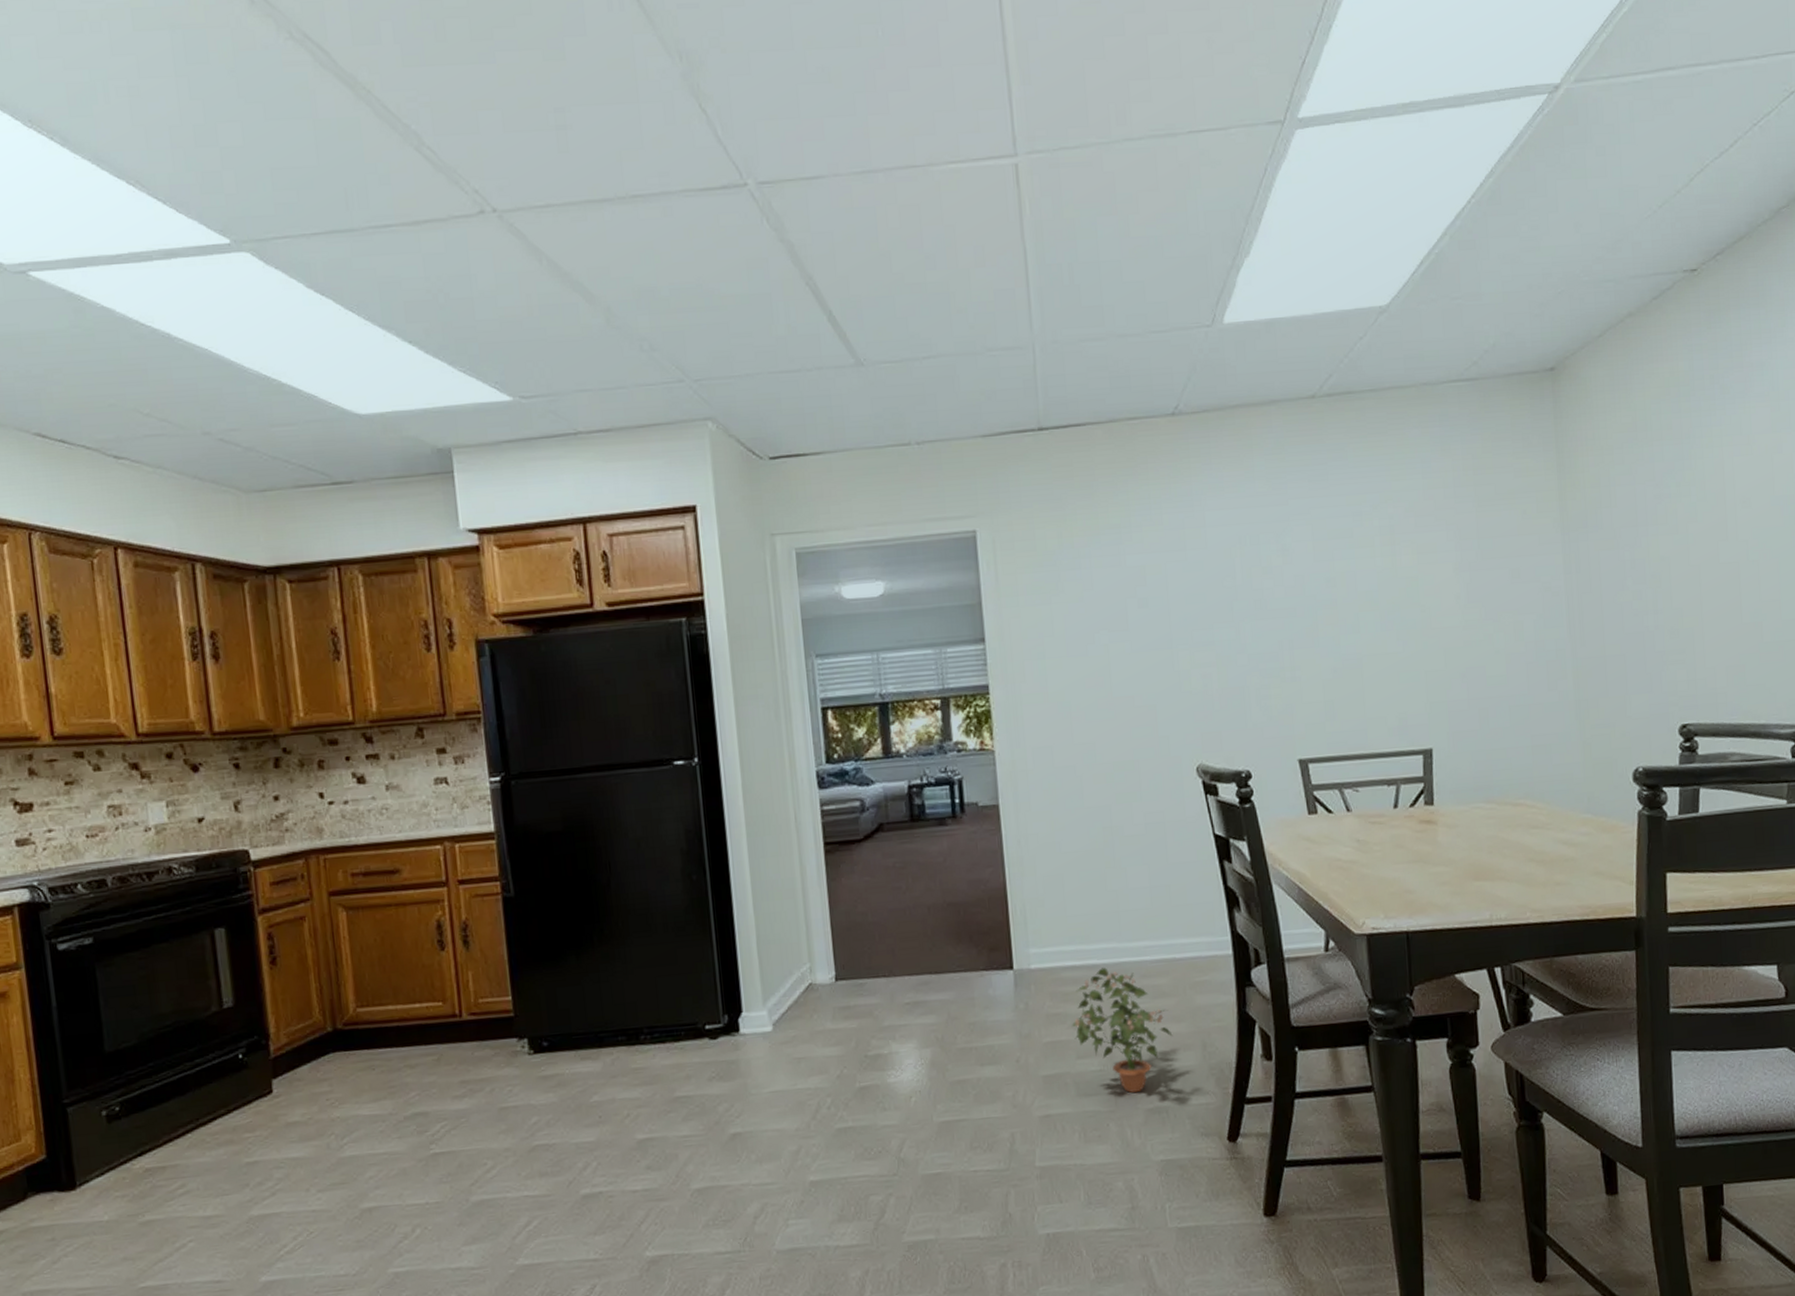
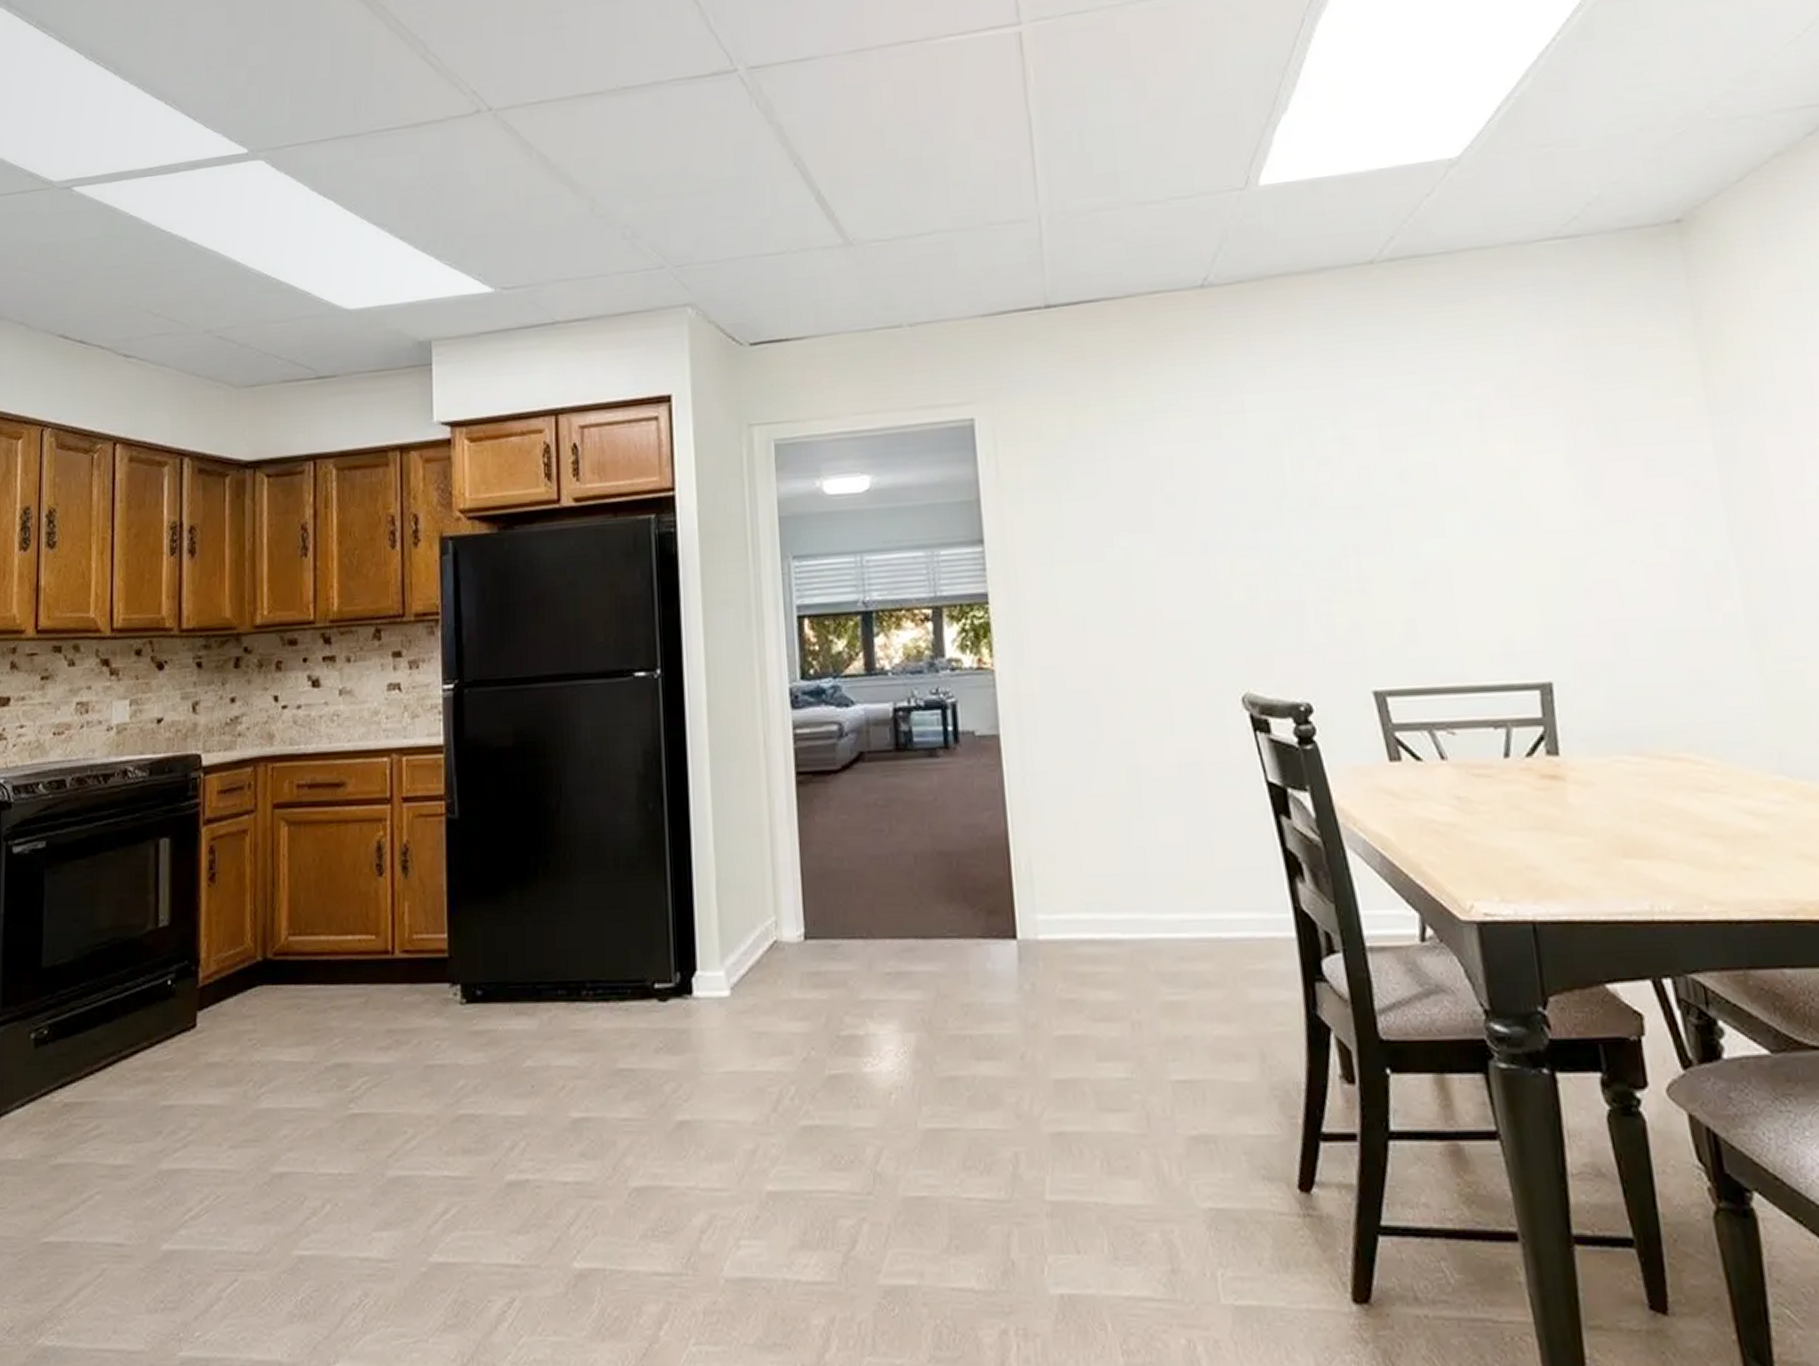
potted plant: present [1072,967,1173,1093] -> none [1090,944,1221,1113]

